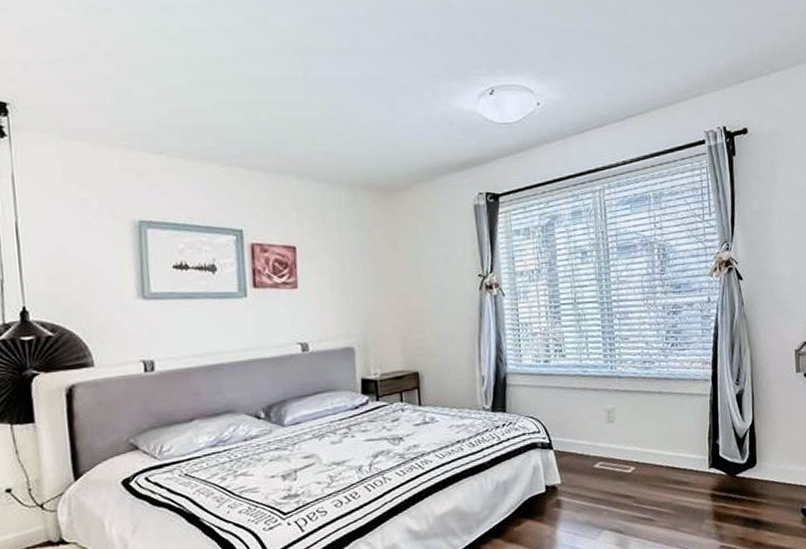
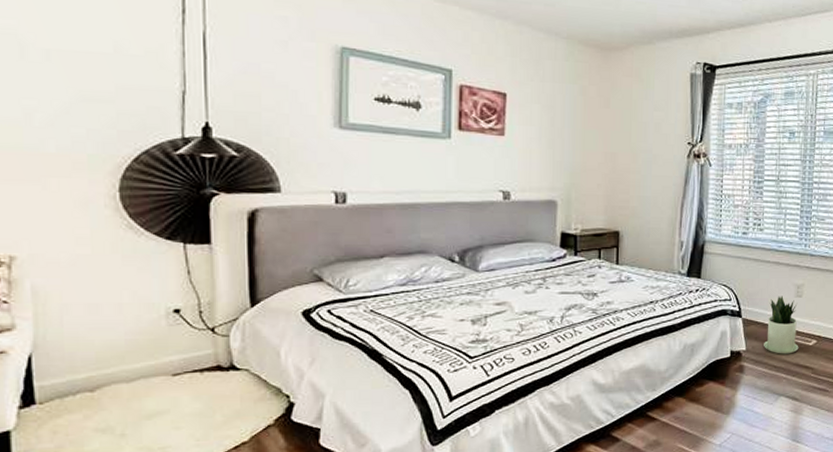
planter: none [579,422,617,485] -> present [764,296,799,354]

